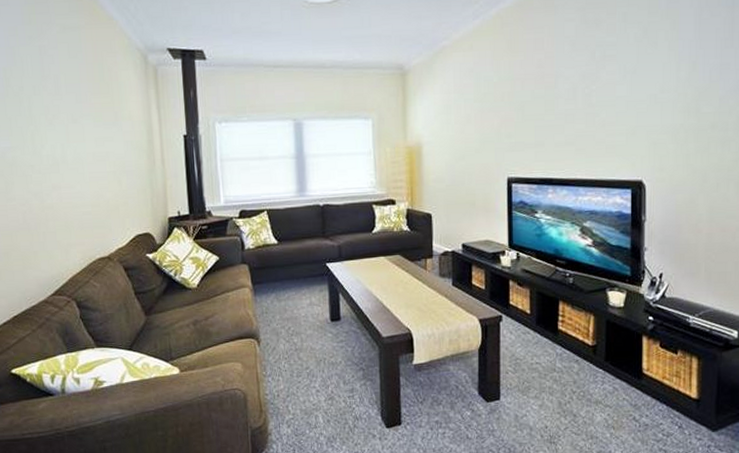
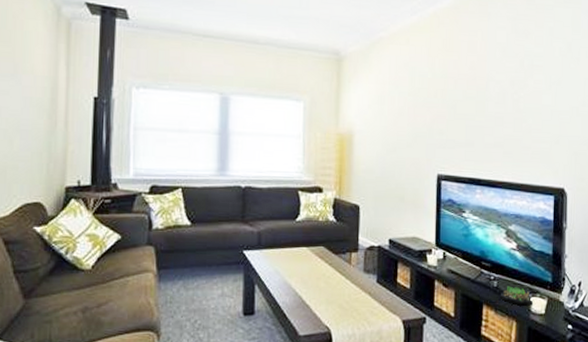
succulent plant: none [577,281,612,300] -> present [501,286,534,306]

